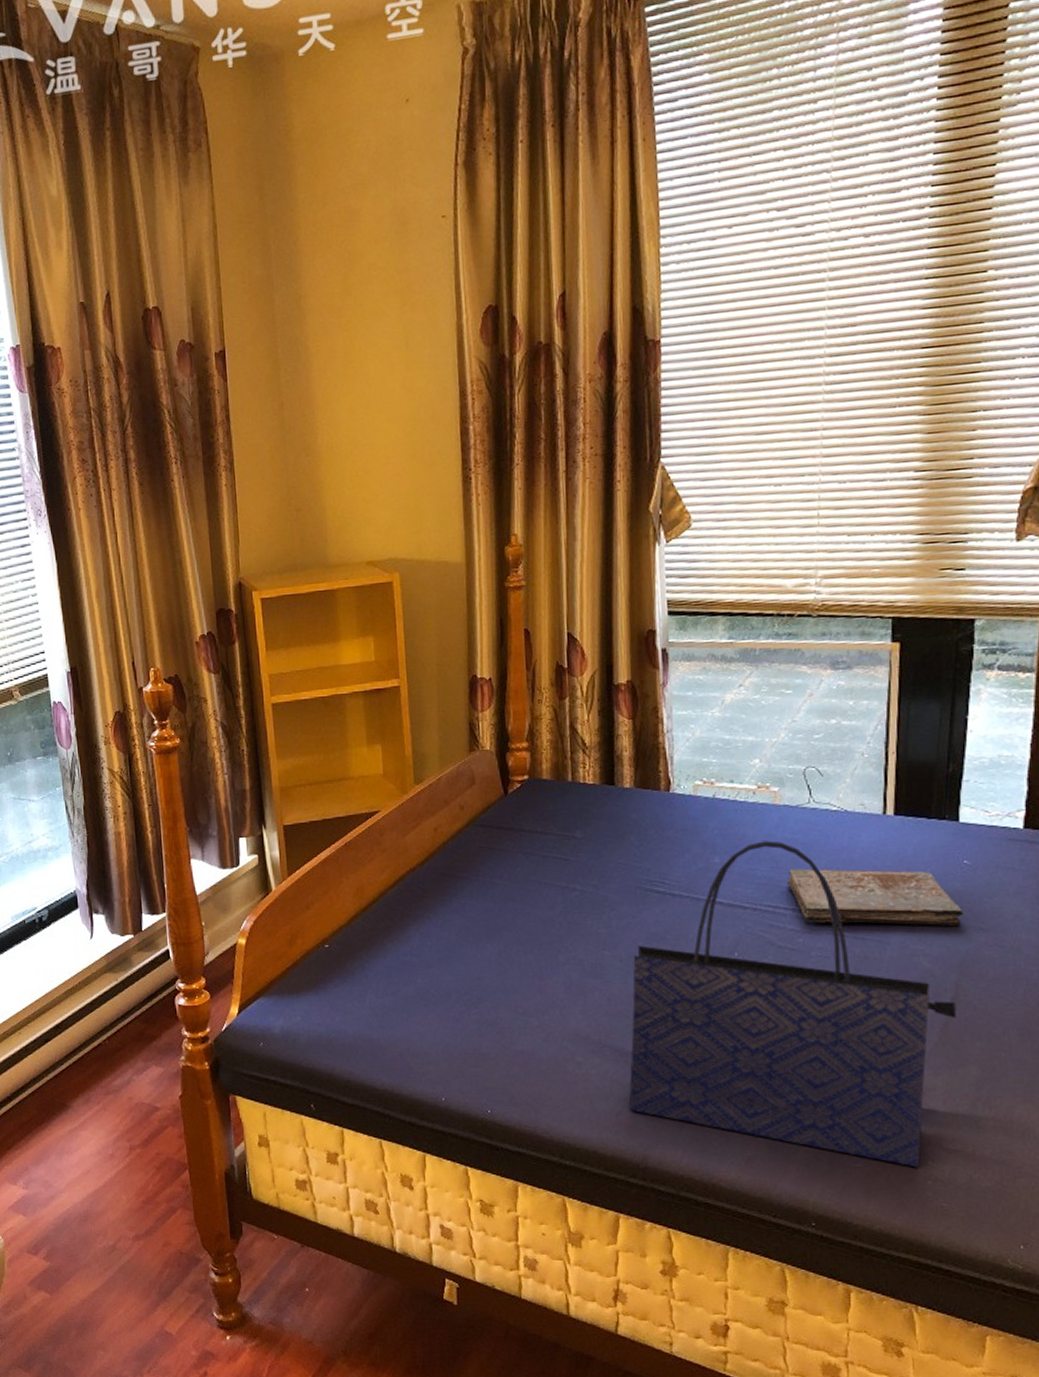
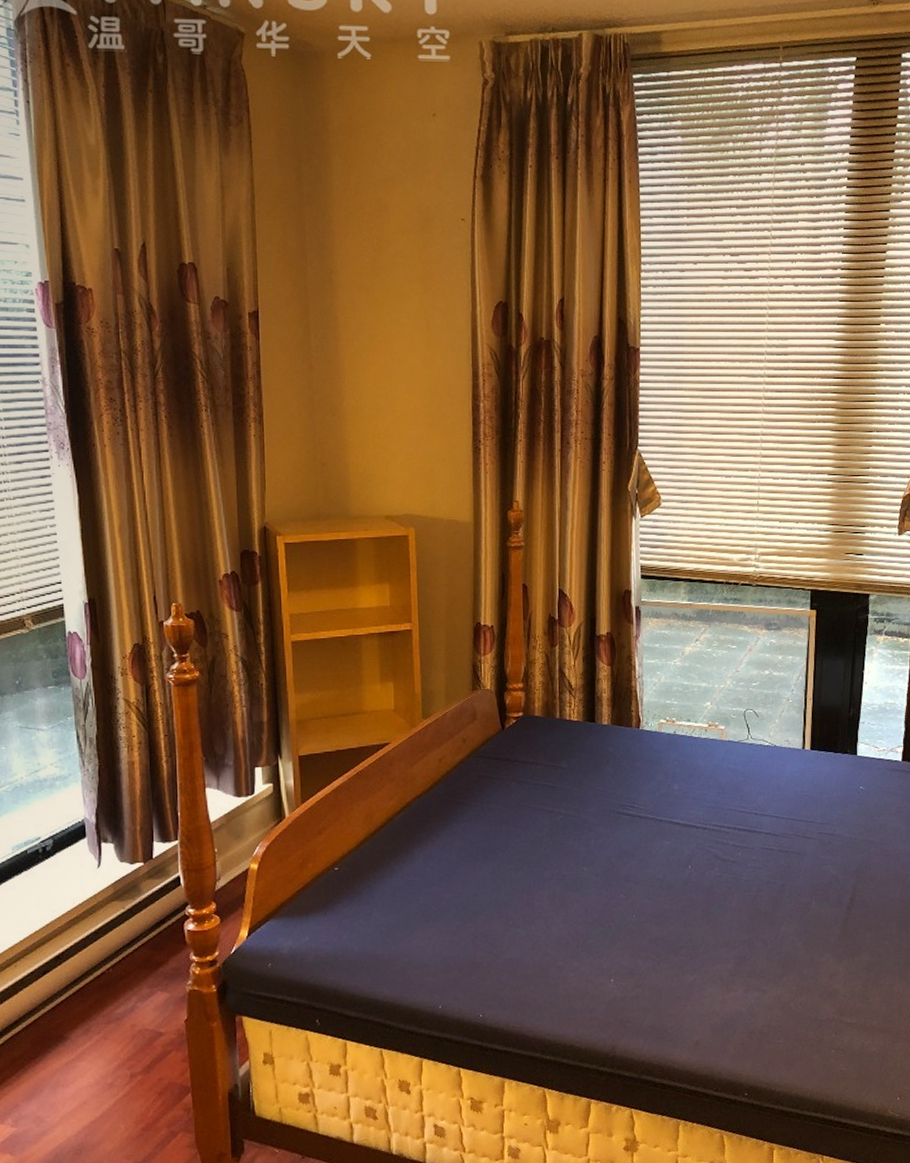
tote bag: present [628,840,956,1168] -> none [600,770,853,1040]
book: present [787,868,964,926] -> none [730,794,860,840]

